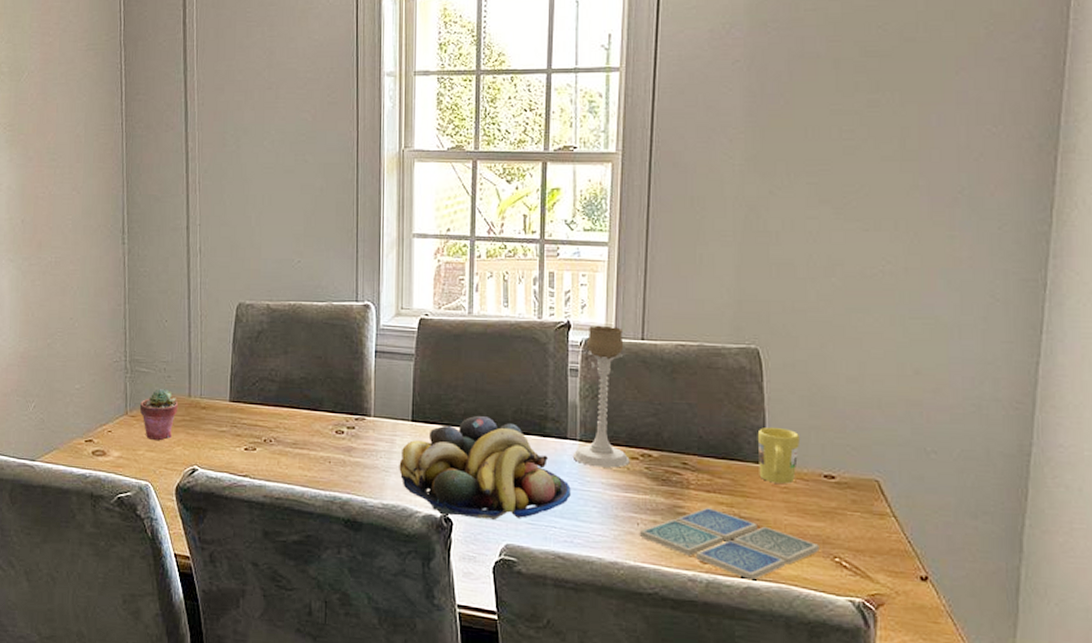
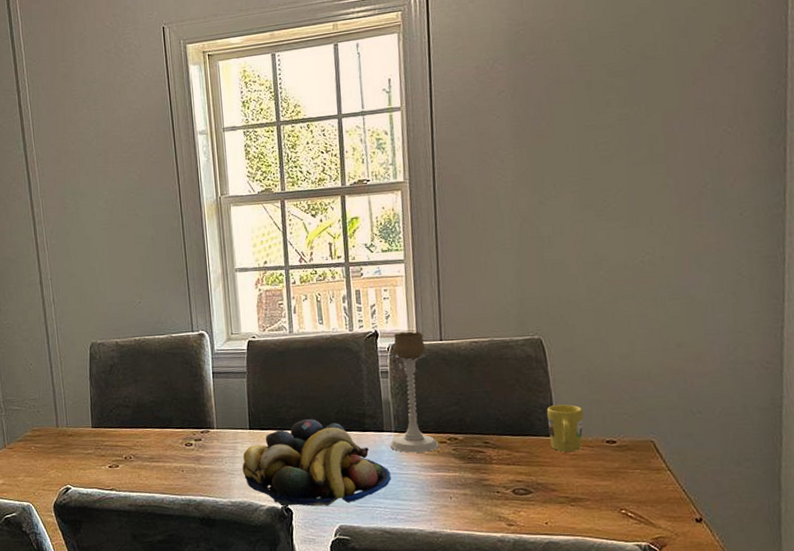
potted succulent: present [139,388,179,440] -> none [15,422,49,467]
drink coaster: present [639,508,819,581] -> none [452,478,608,536]

